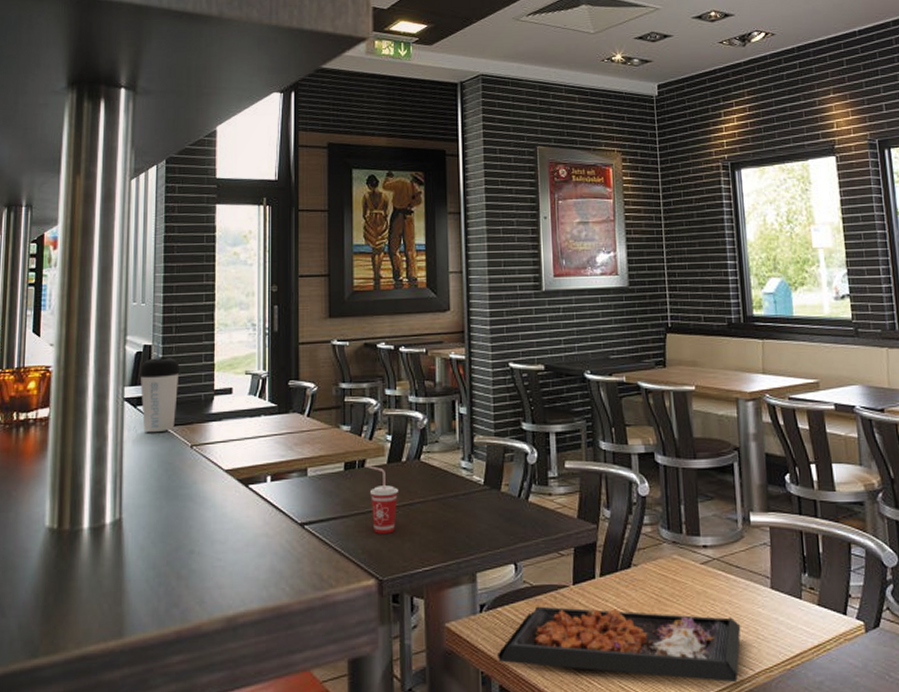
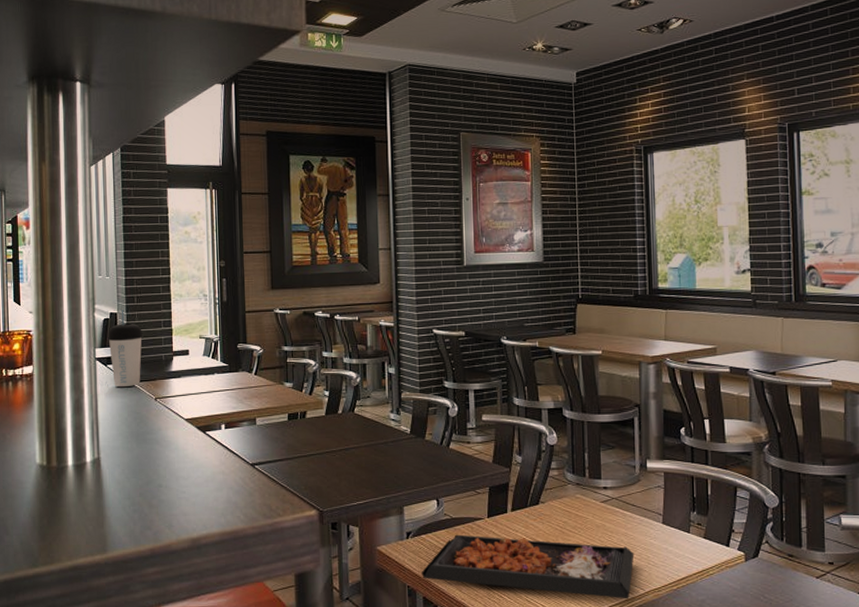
beverage cup: present [365,464,399,534] -> none [306,416,336,473]

